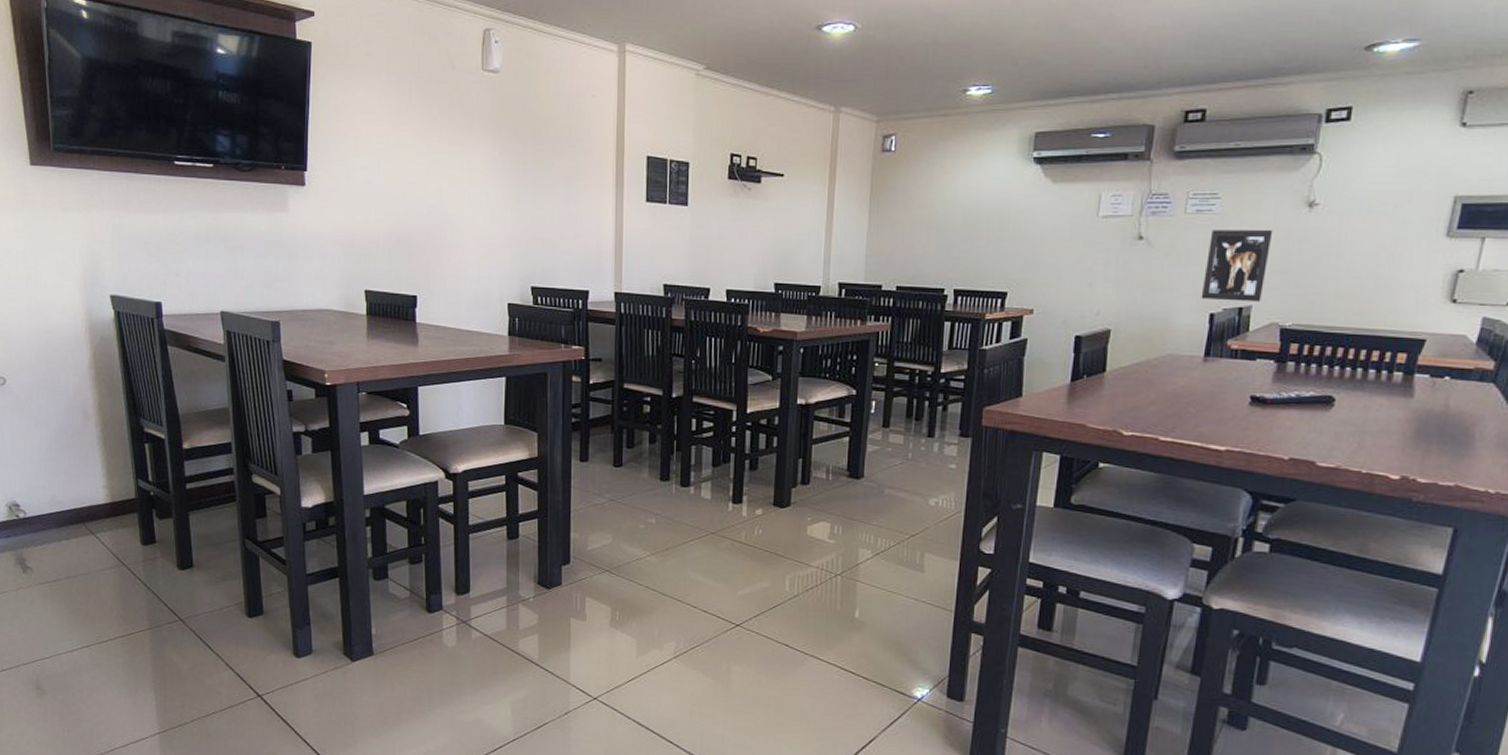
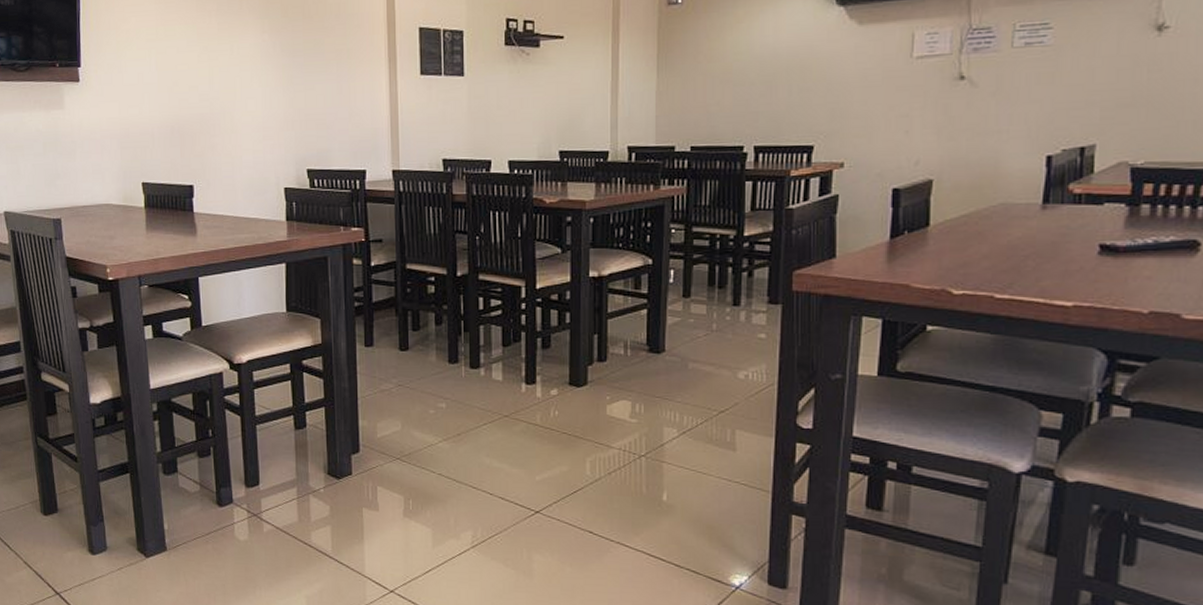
wall art: present [1201,229,1273,302] -> none [1035,58,1116,141]

